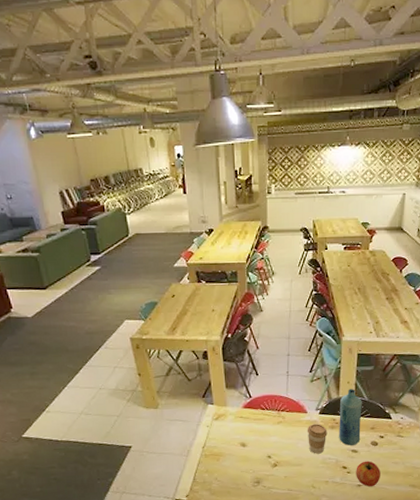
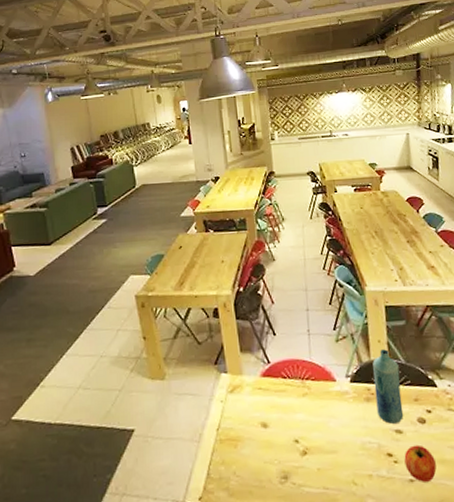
coffee cup: present [307,424,327,454] -> none [338,395,363,437]

